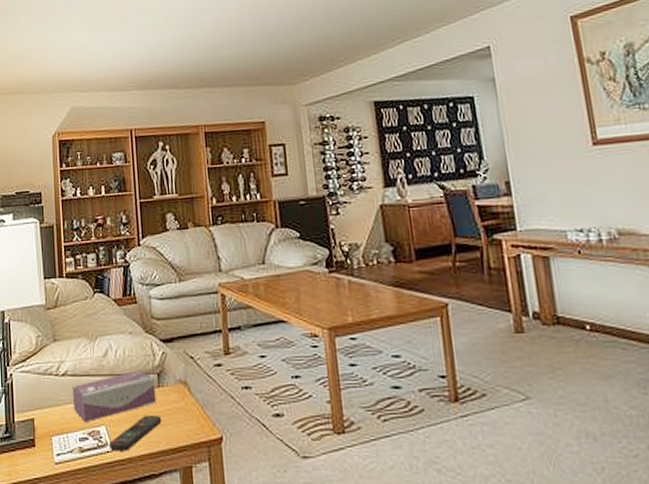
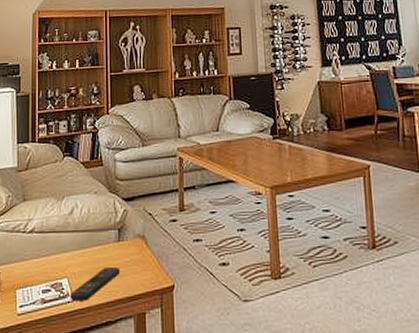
tissue box: present [72,370,157,423] -> none [38,226,116,276]

